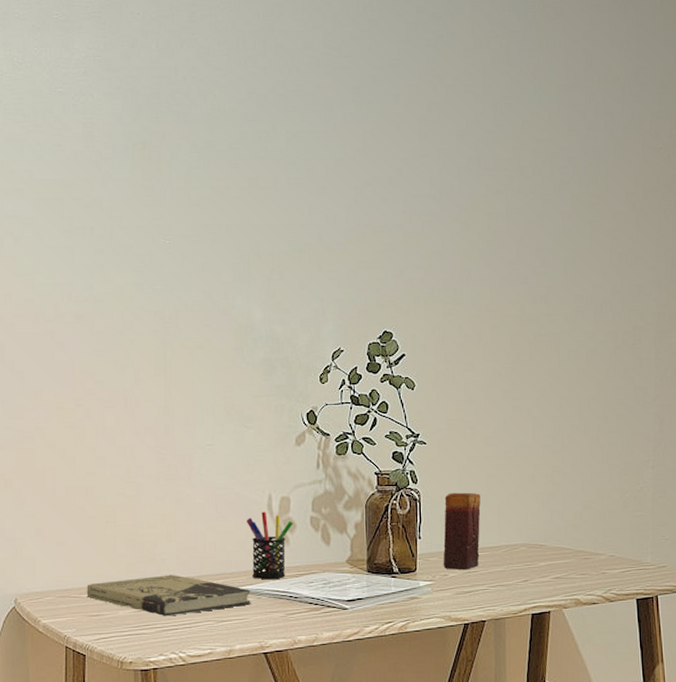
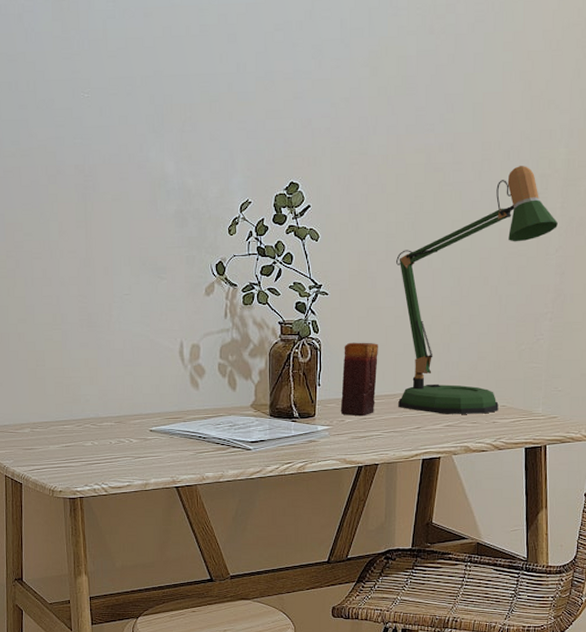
book: present [86,574,251,617] -> none [21,414,164,452]
pen holder: present [247,512,293,580] -> none [160,358,203,421]
desk lamp: none [495,318,653,566] -> present [396,166,558,414]

